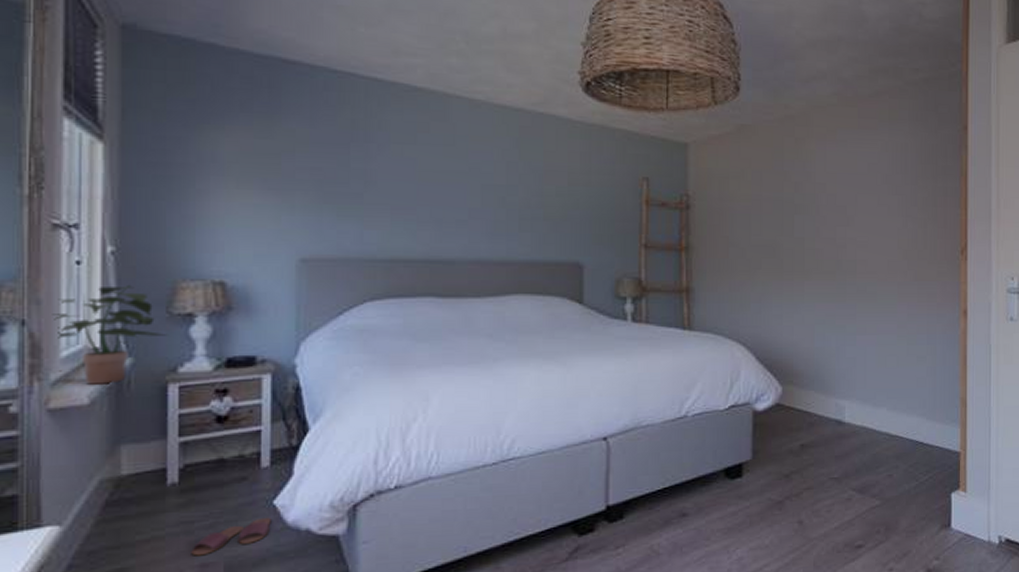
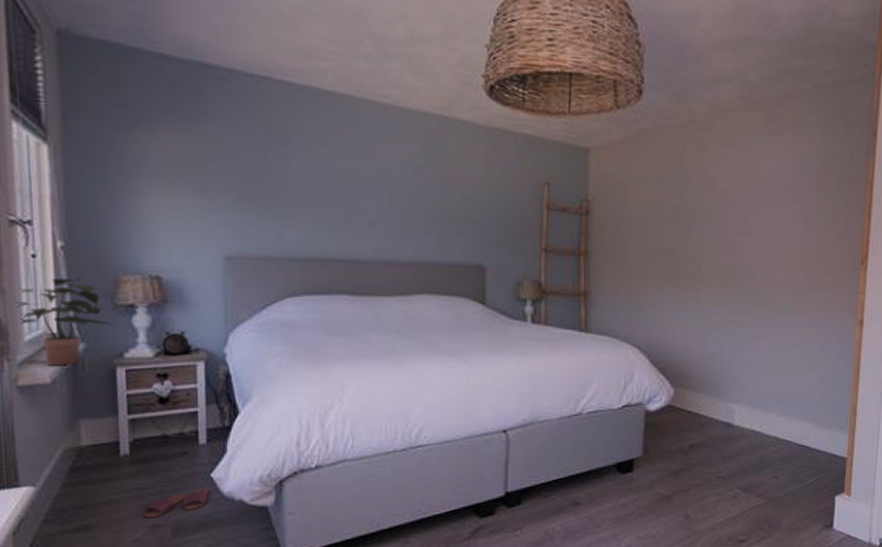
alarm clock: none [222,340,254,369] -> present [161,330,189,356]

